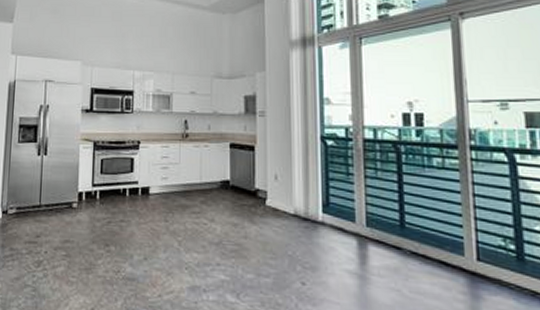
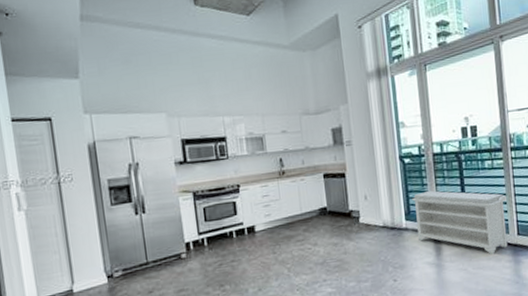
bench: none [333,181,463,280] -> present [412,190,508,255]

